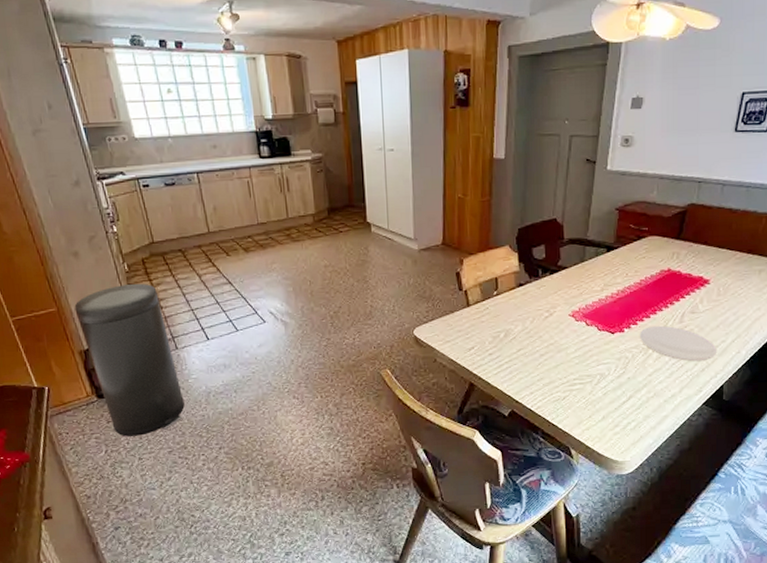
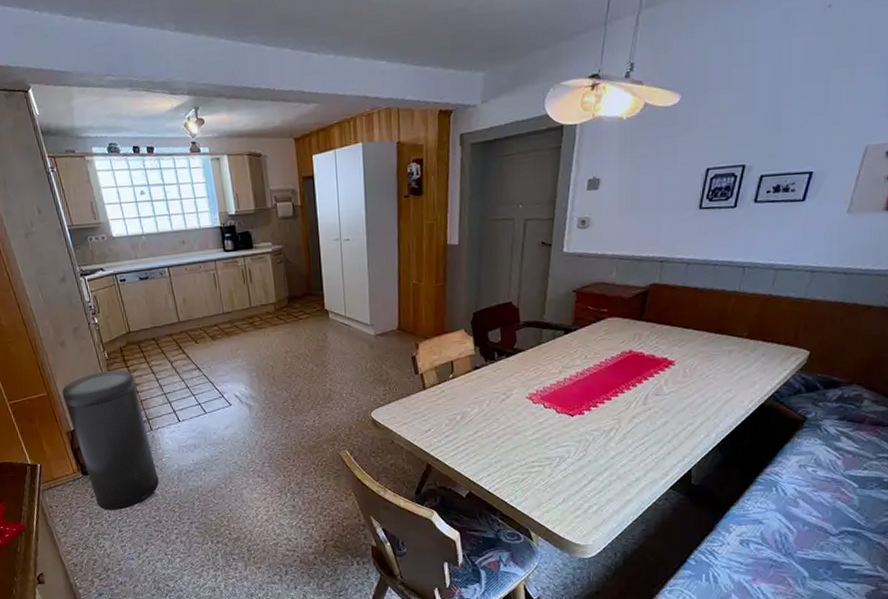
plate: present [639,325,717,362] -> none [600,408,685,445]

